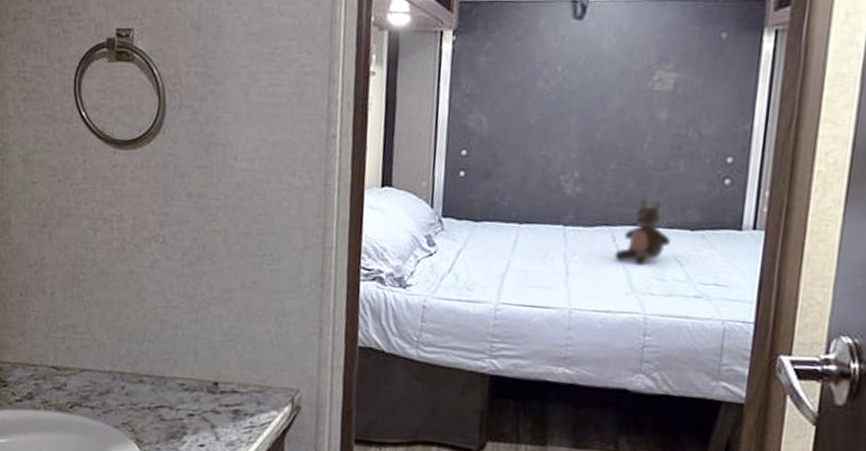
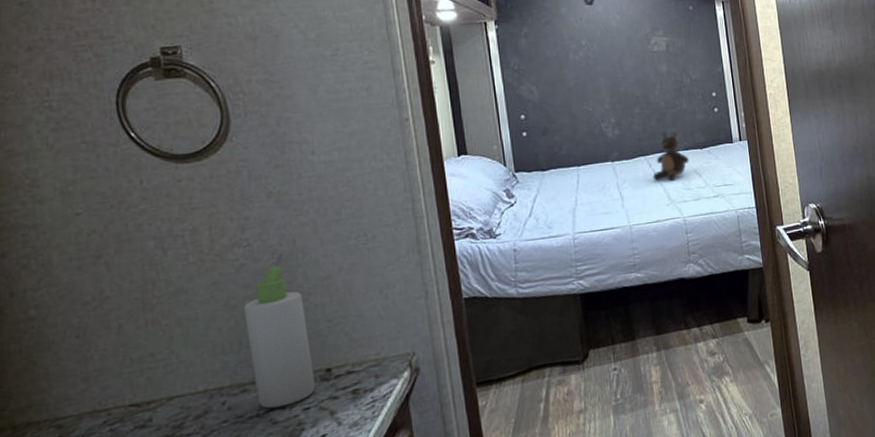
bottle: none [151,256,204,407] -> present [243,253,315,409]

